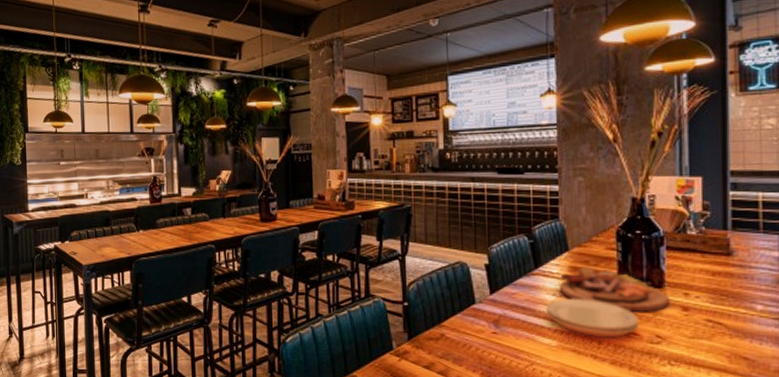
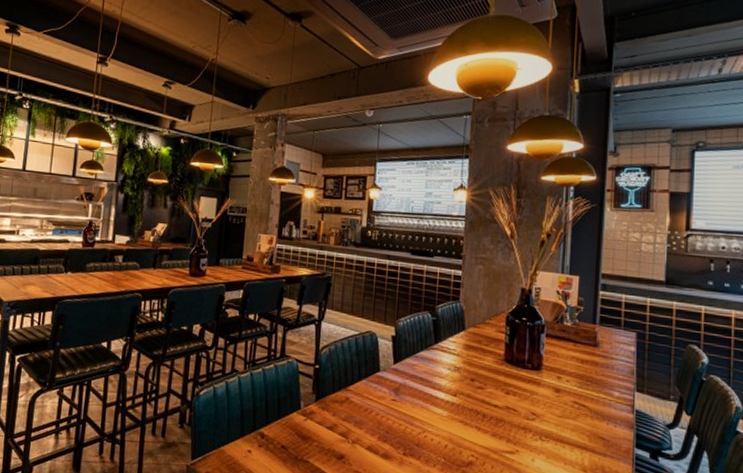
plate: present [545,299,639,337] -> none [440,373,518,412]
food platter: present [560,267,669,312] -> none [455,346,545,392]

